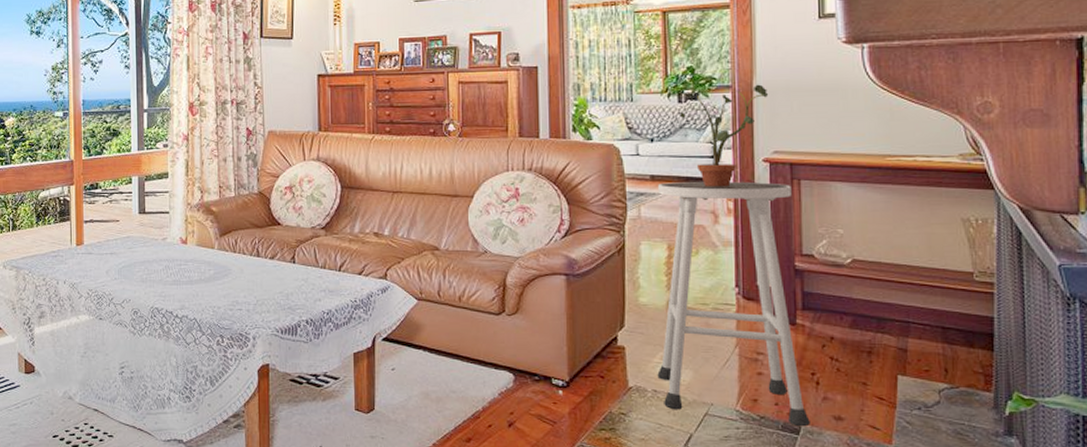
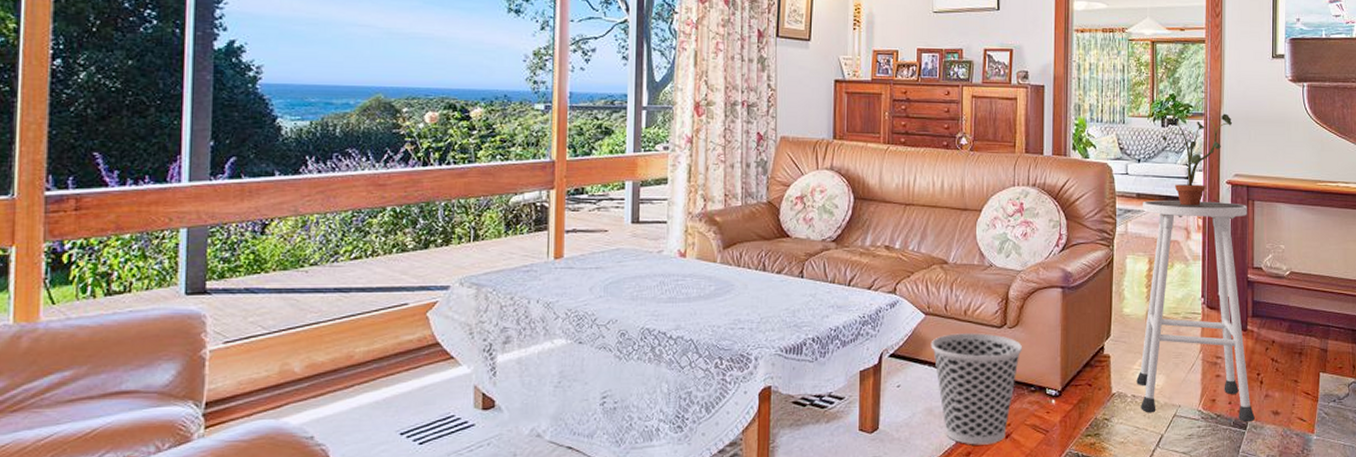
wastebasket: none [424,319,524,432] -> present [930,333,1023,445]

